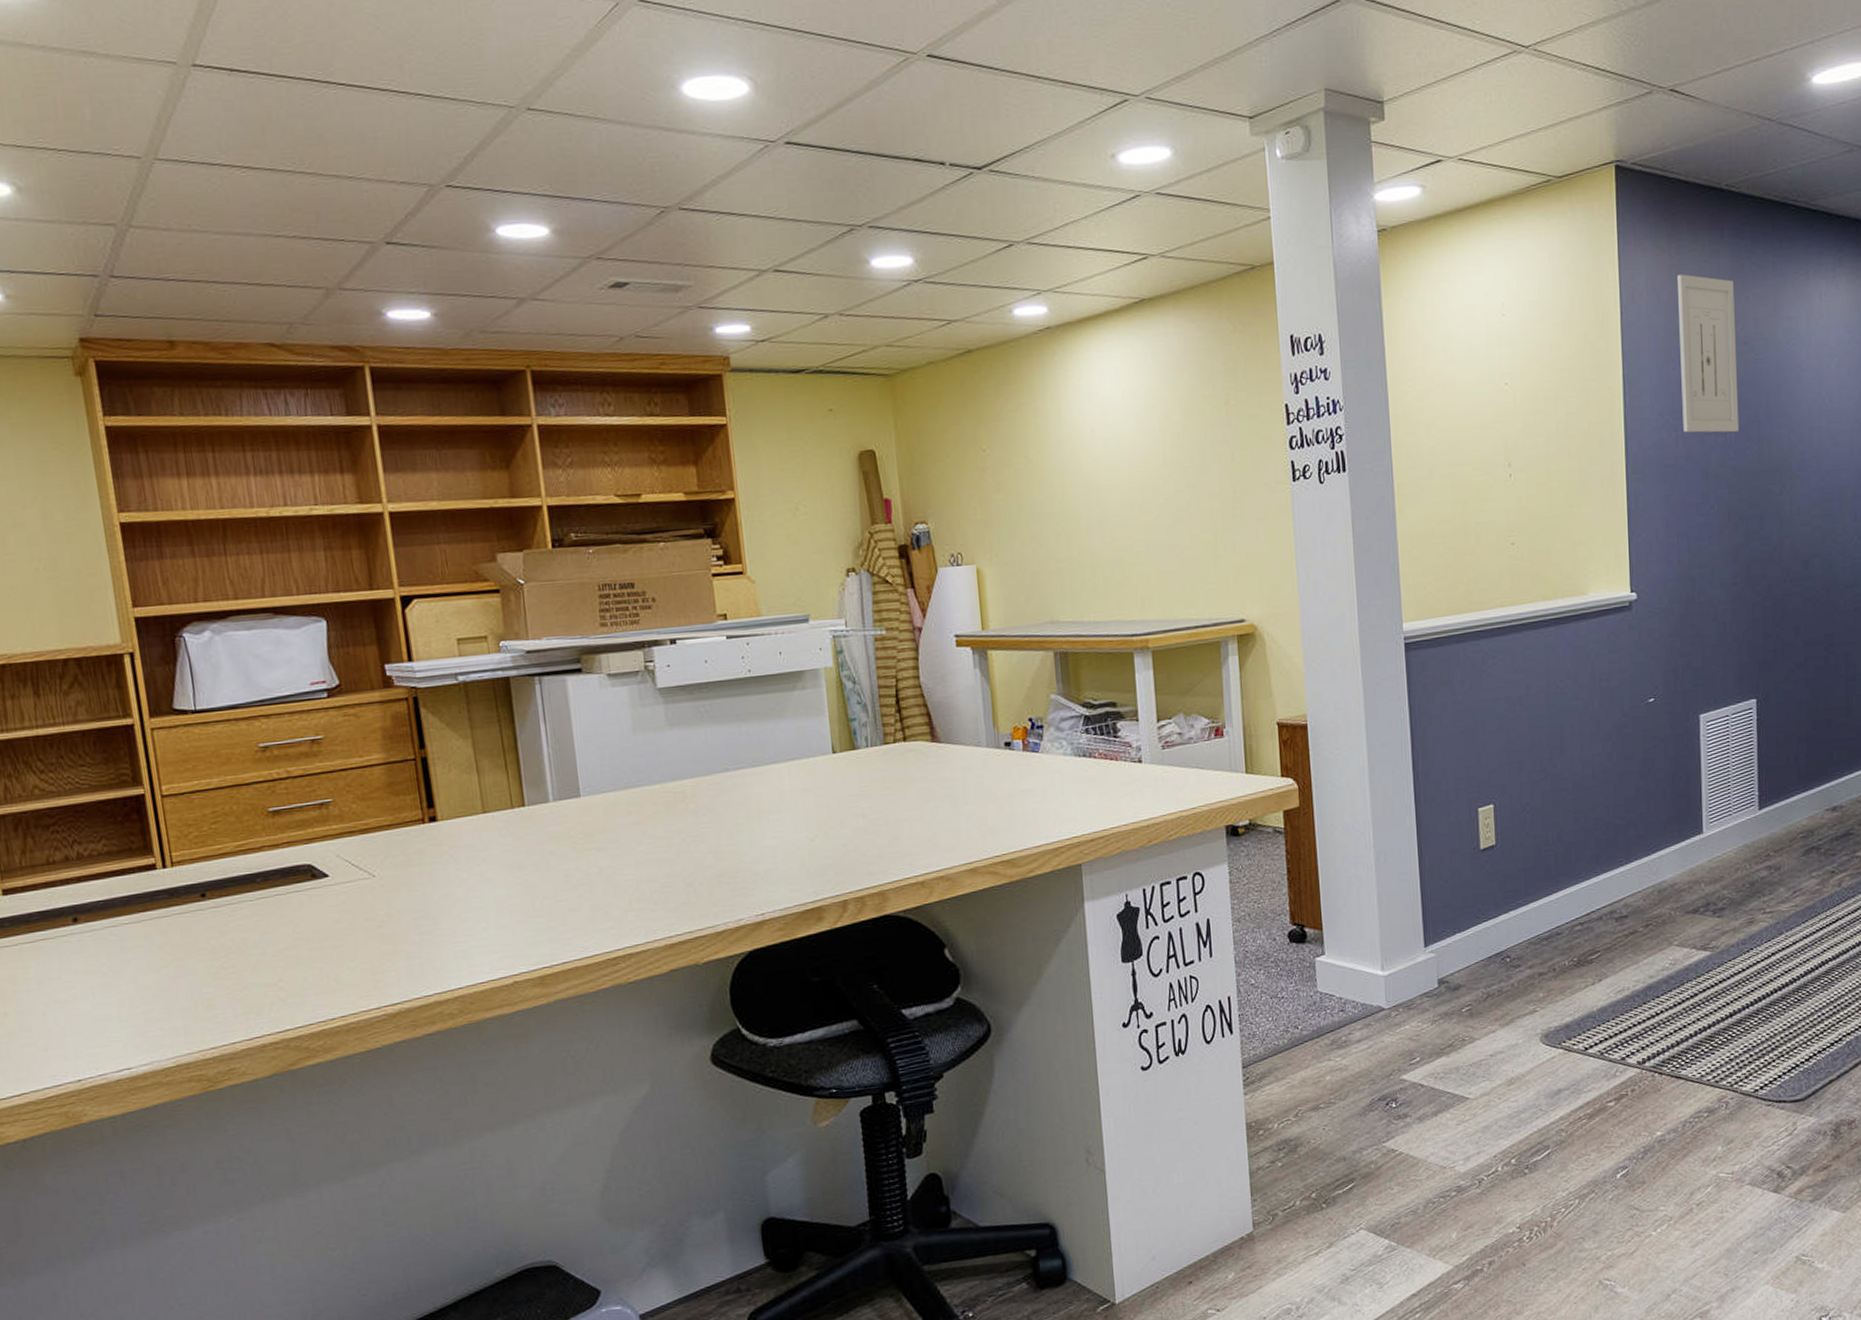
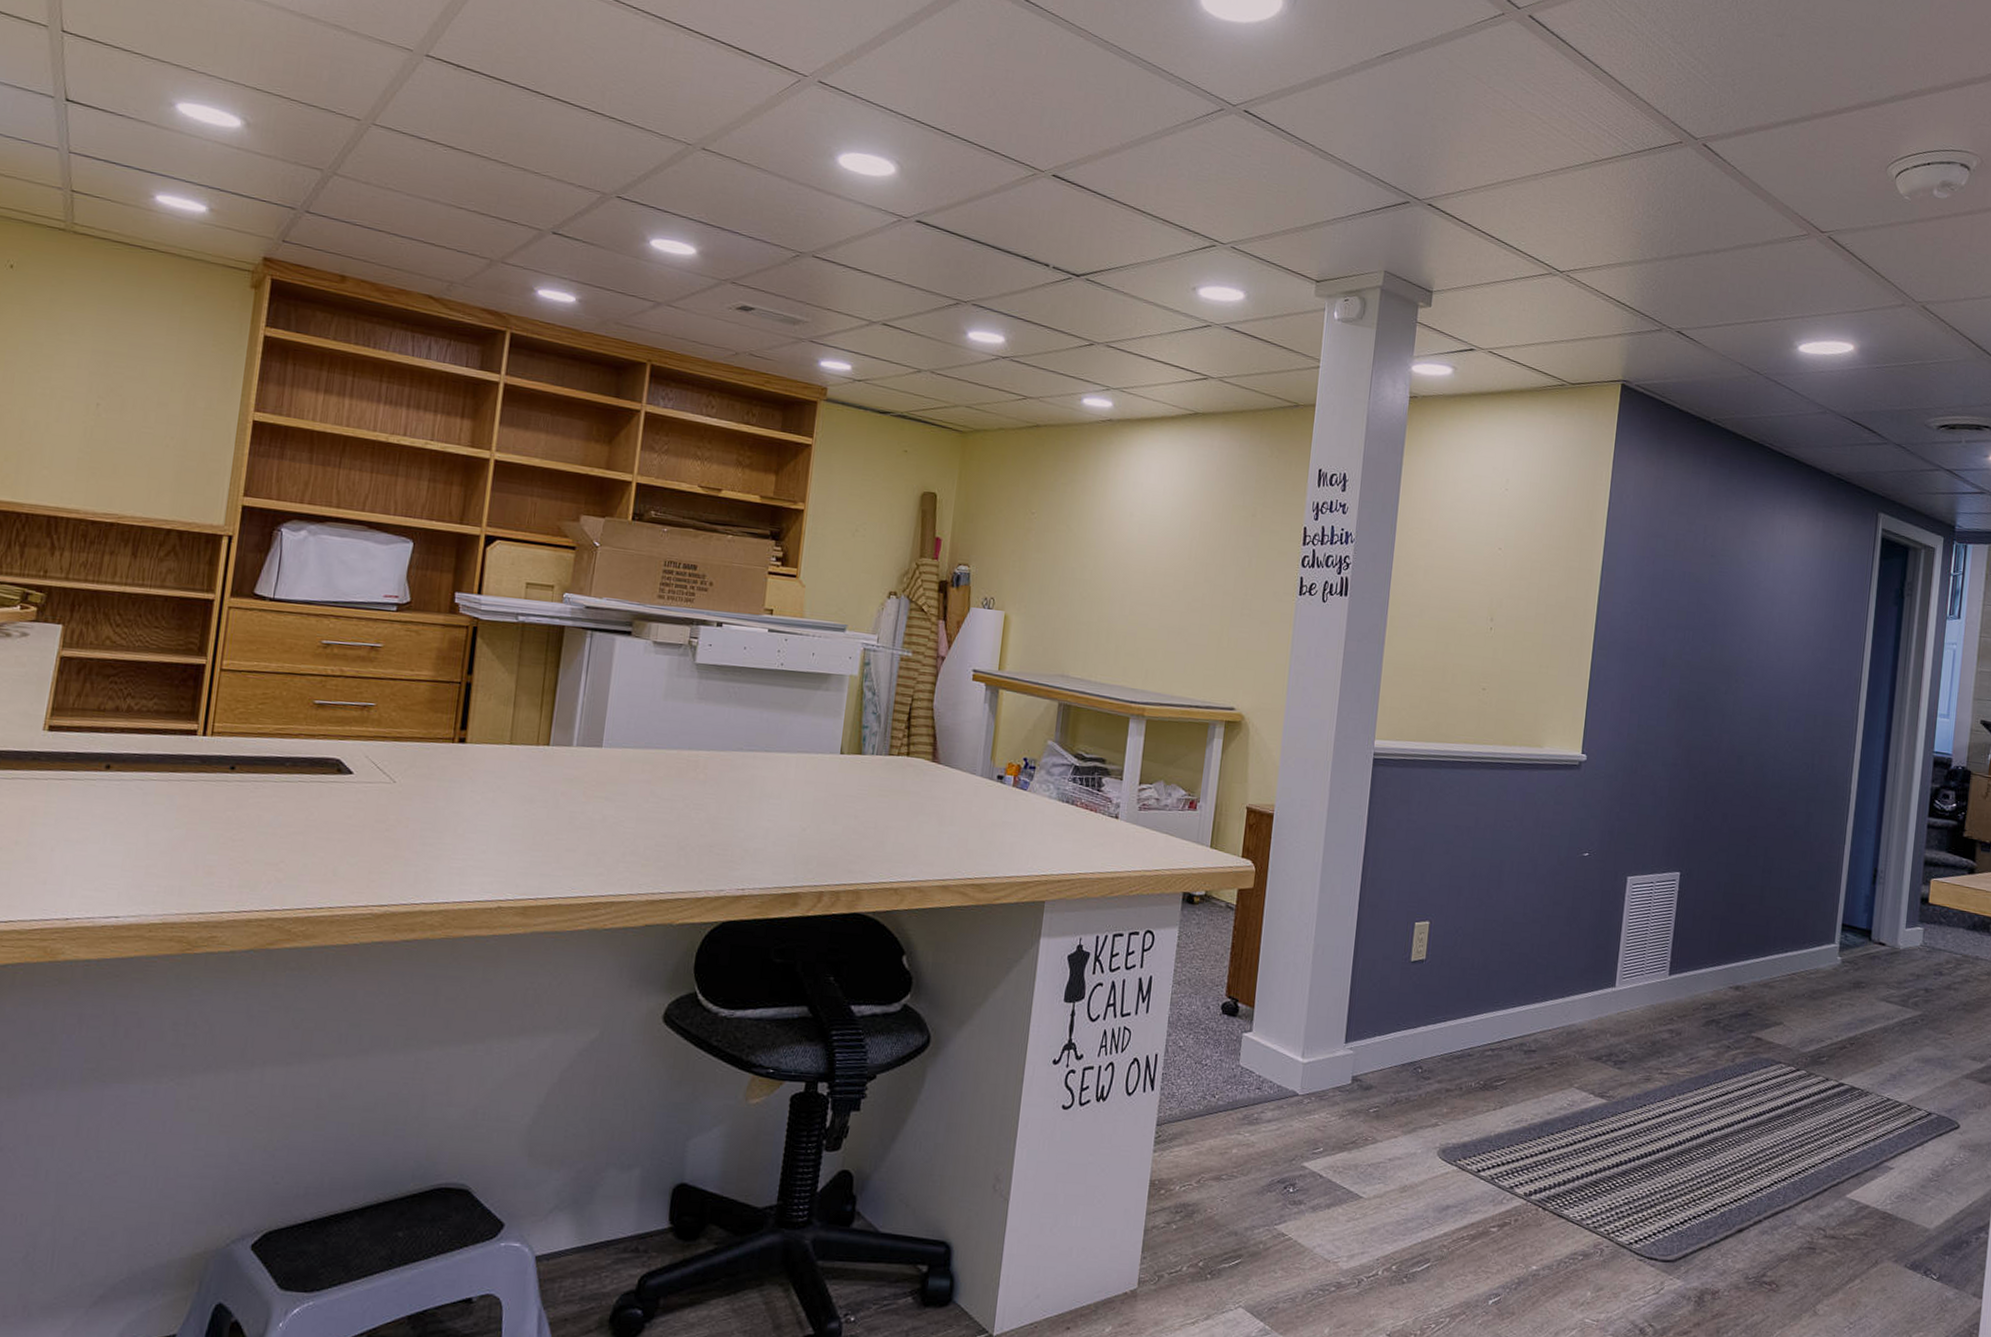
wall art: present [1676,274,1740,433] -> none [1648,486,1710,632]

